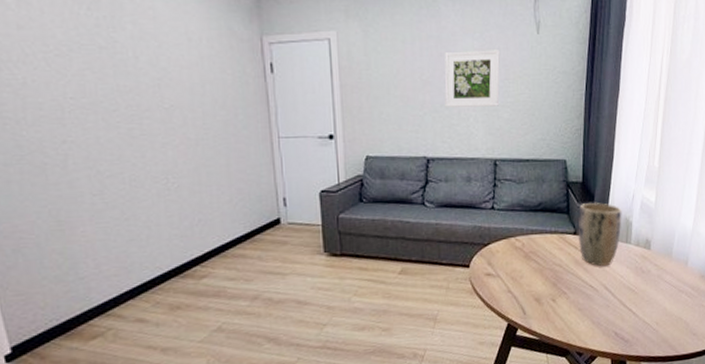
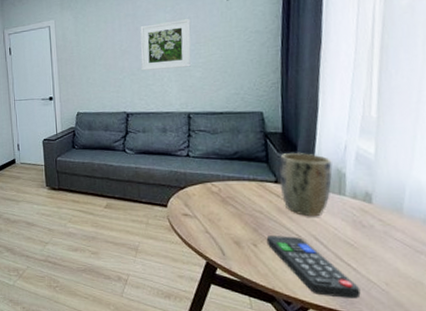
remote control: none [564,287,638,342] -> present [266,236,361,299]

